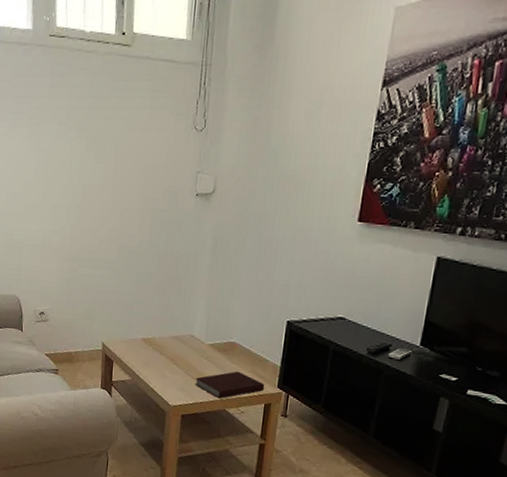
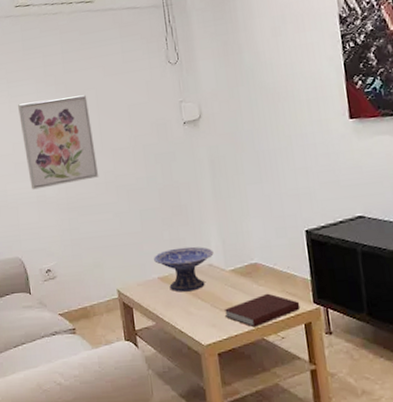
wall art: none [36,144,107,234] -> present [17,95,99,190]
decorative bowl: none [141,314,198,357] -> present [154,246,214,292]

